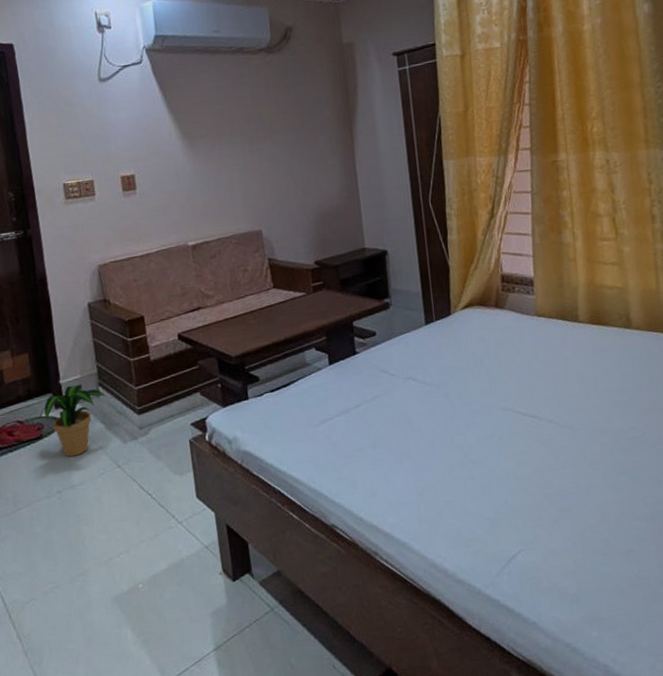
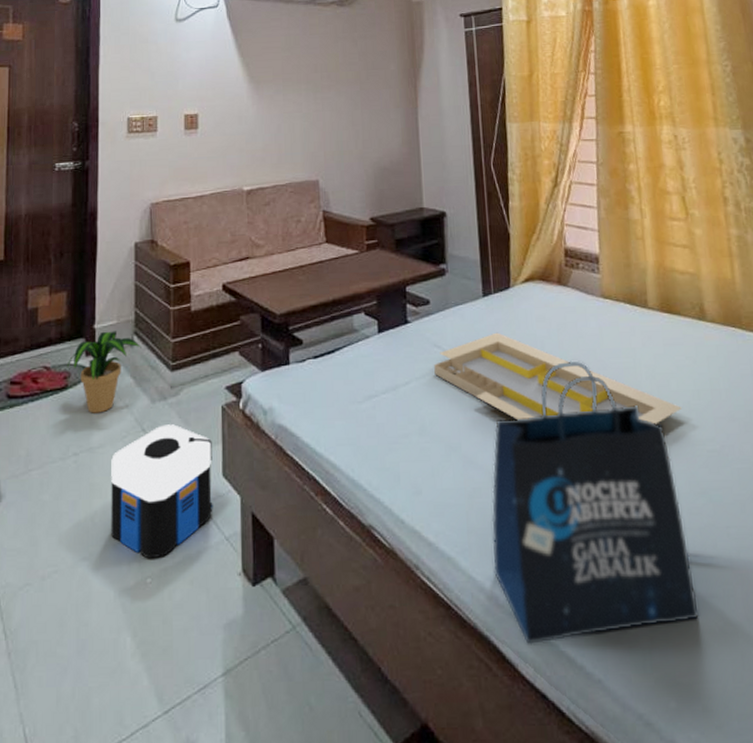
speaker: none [93,459,191,570] -> present [111,424,213,559]
serving tray: none [383,354,609,428] -> present [434,332,683,425]
tote bag: none [439,373,618,603] -> present [491,361,699,645]

